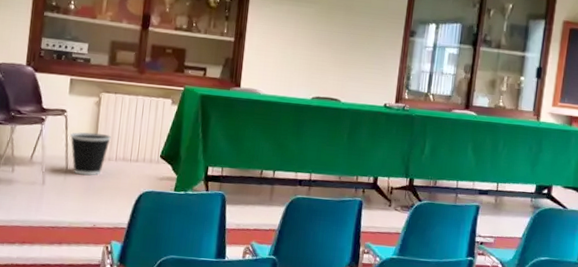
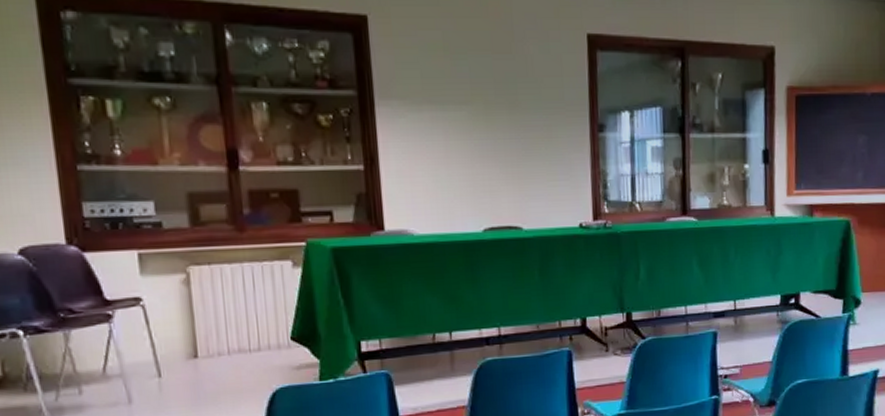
wastebasket: present [70,132,111,176] -> none [155,321,216,382]

